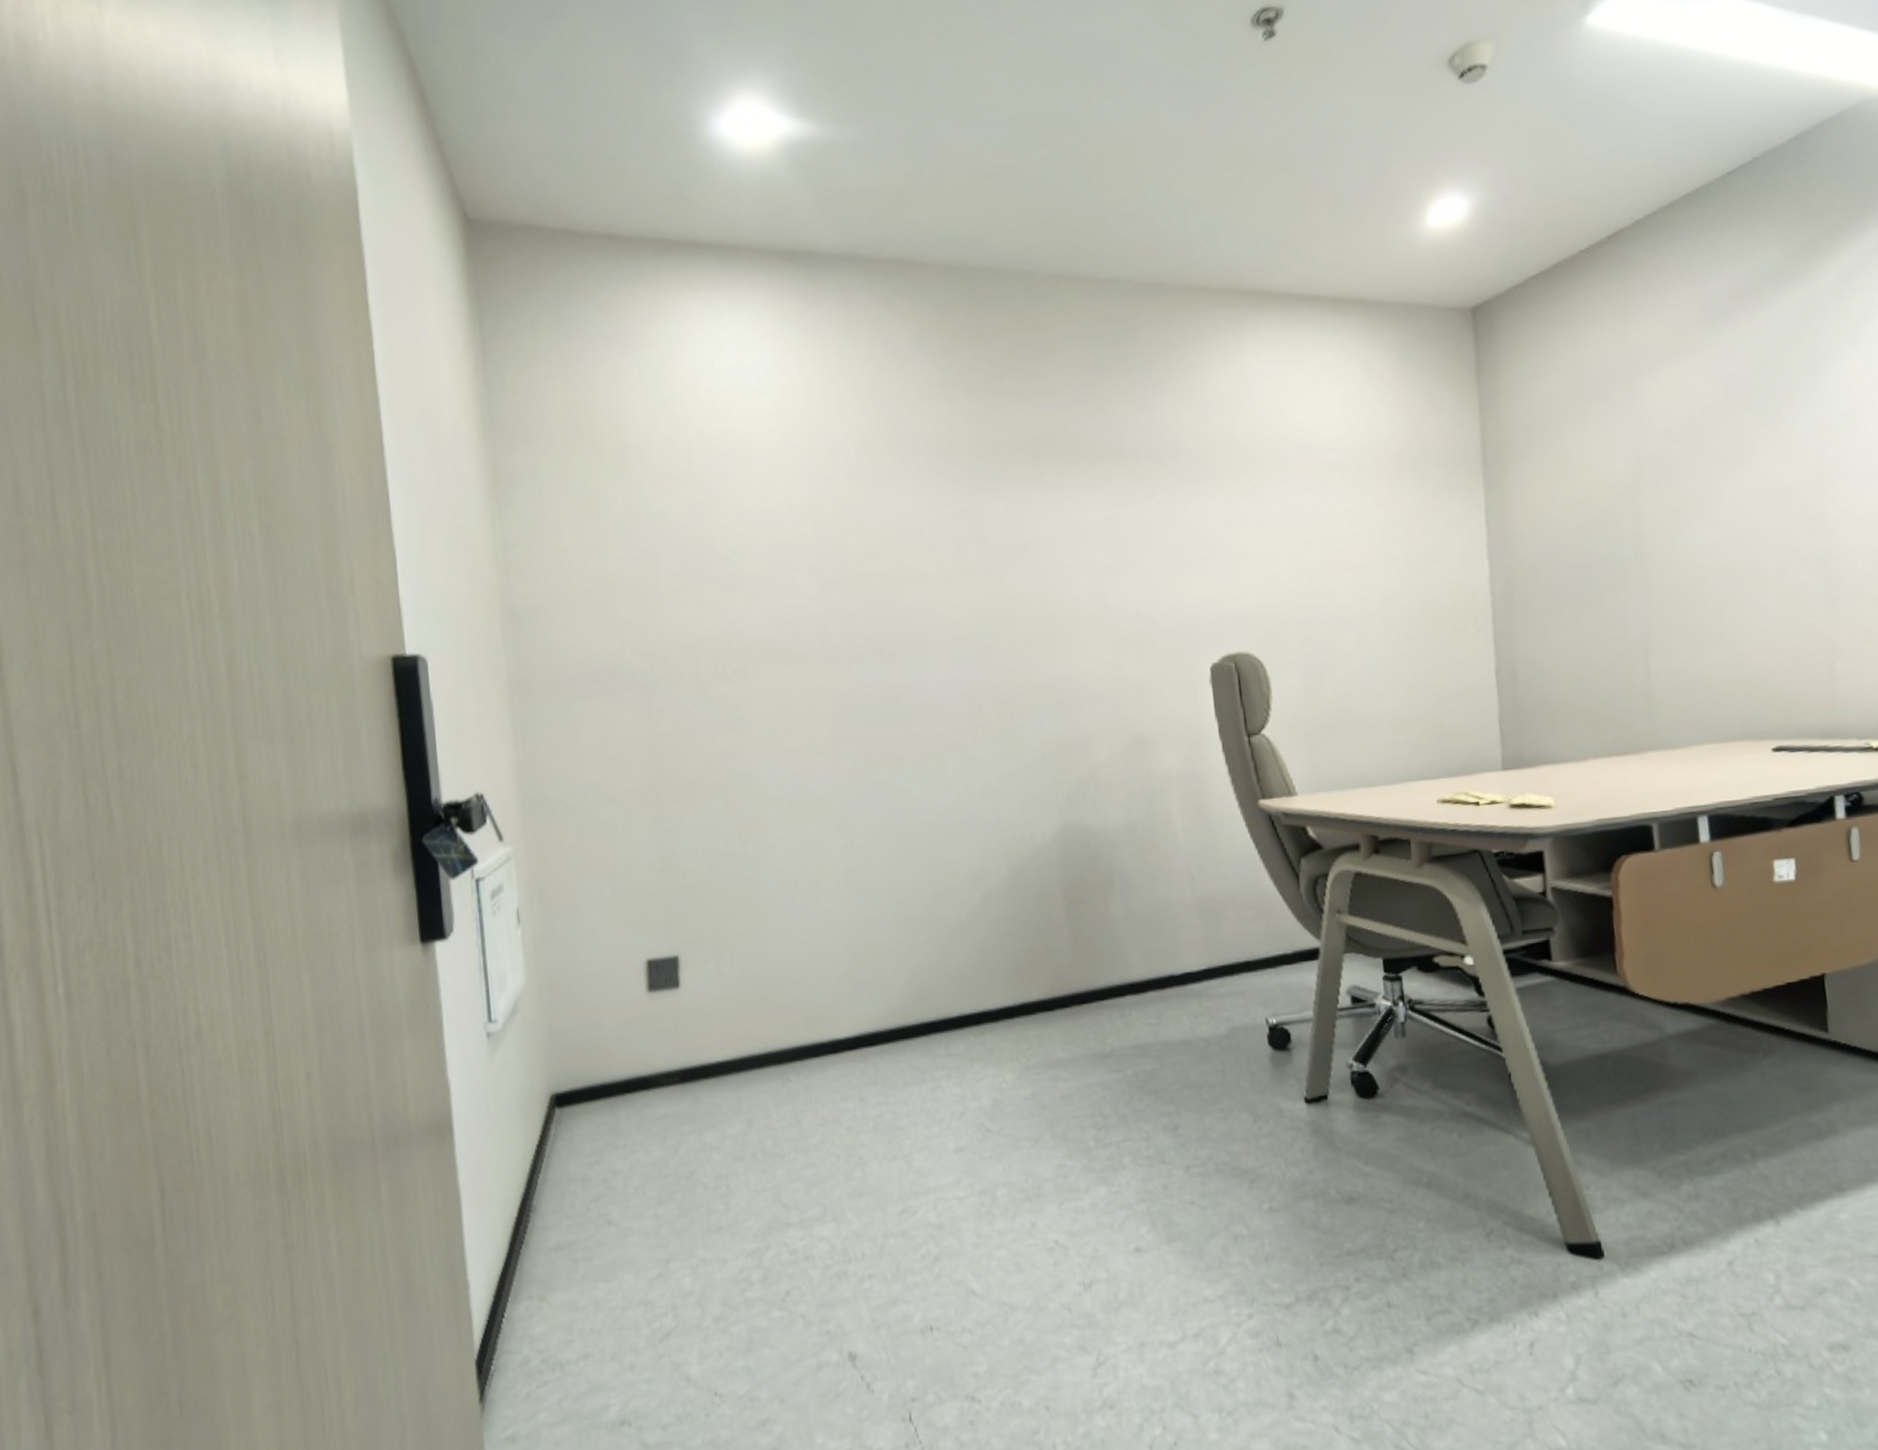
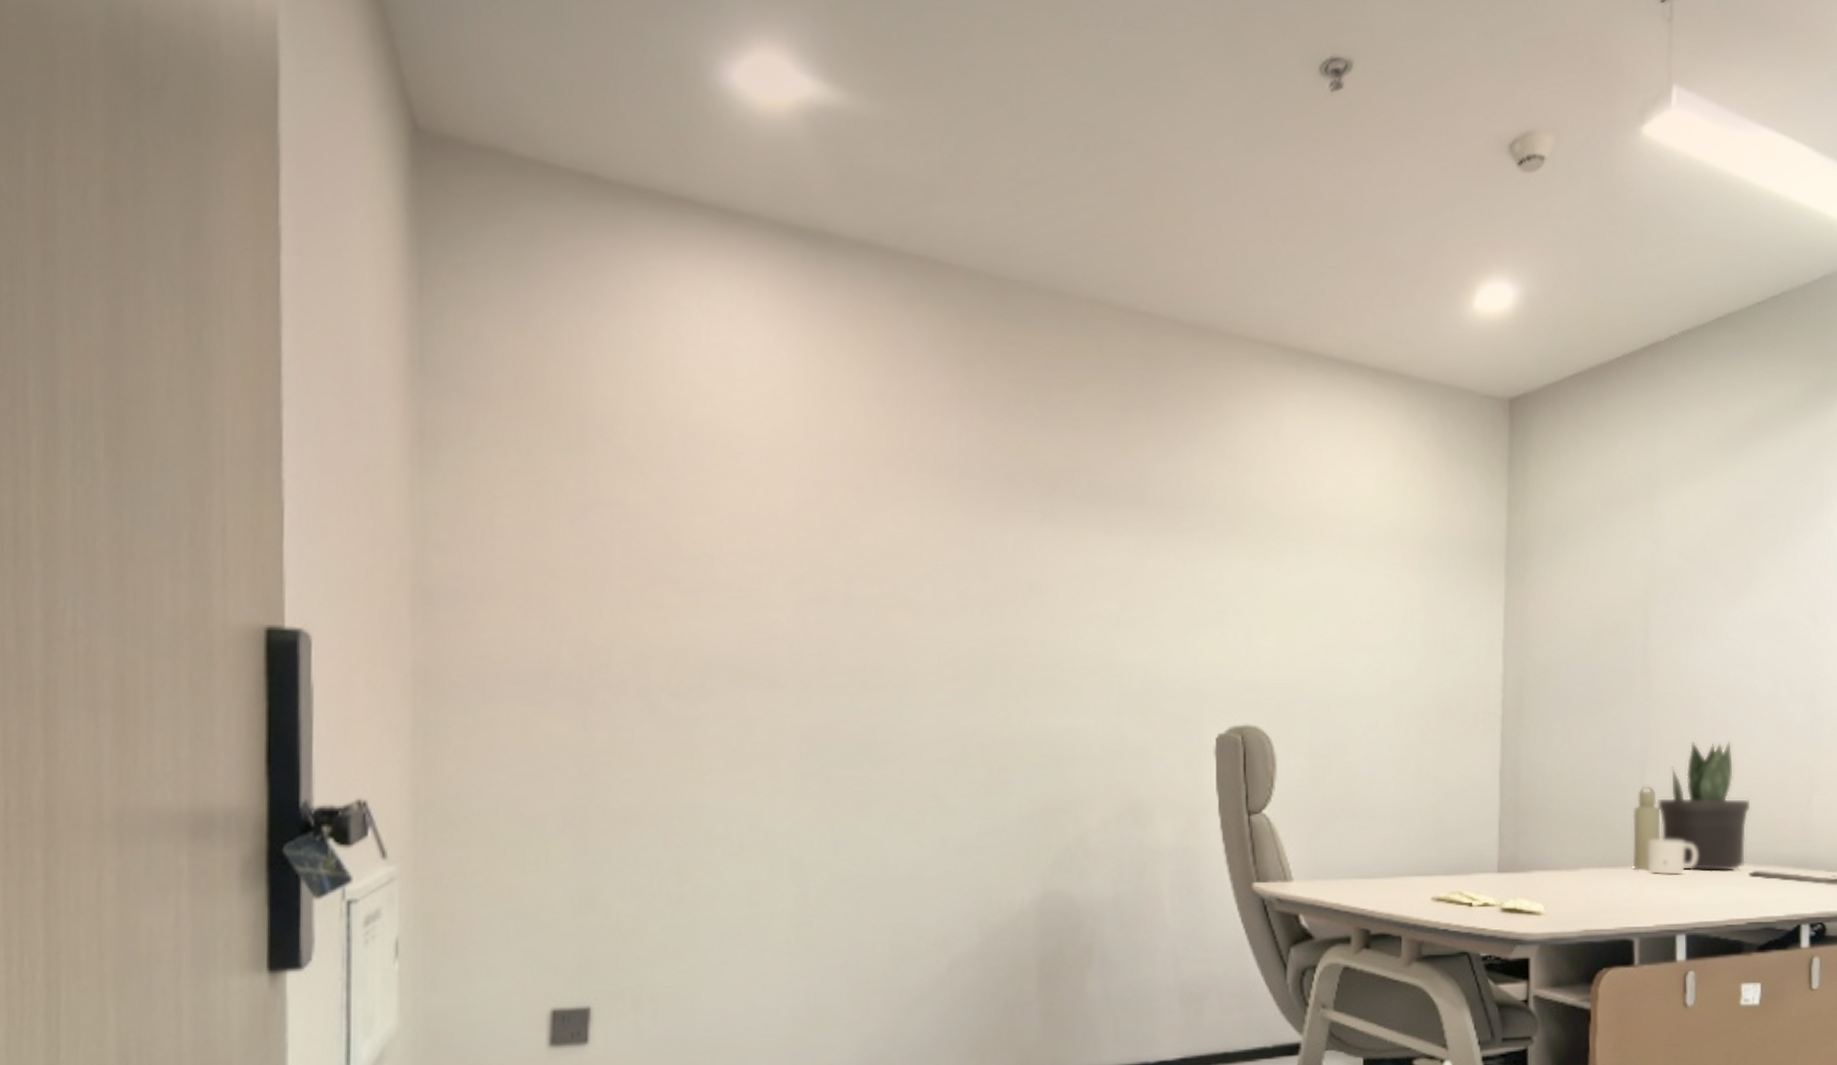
bottle: none [1639,671,1673,756] -> present [1632,785,1662,872]
mug: none [1657,721,1713,759] -> present [1647,839,1697,875]
planter: none [1664,618,1767,752] -> present [1657,742,1750,872]

